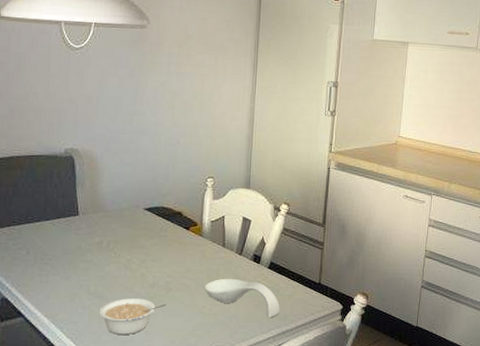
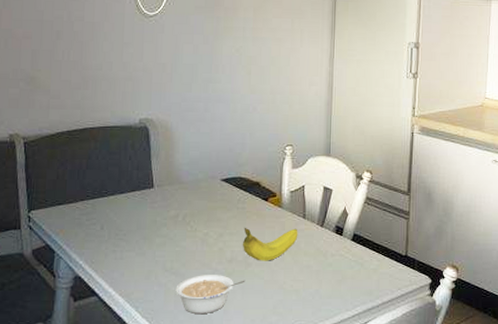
fruit: none [163,255,218,287] -> present [242,228,298,261]
spoon rest: present [204,278,280,318] -> none [284,251,365,294]

